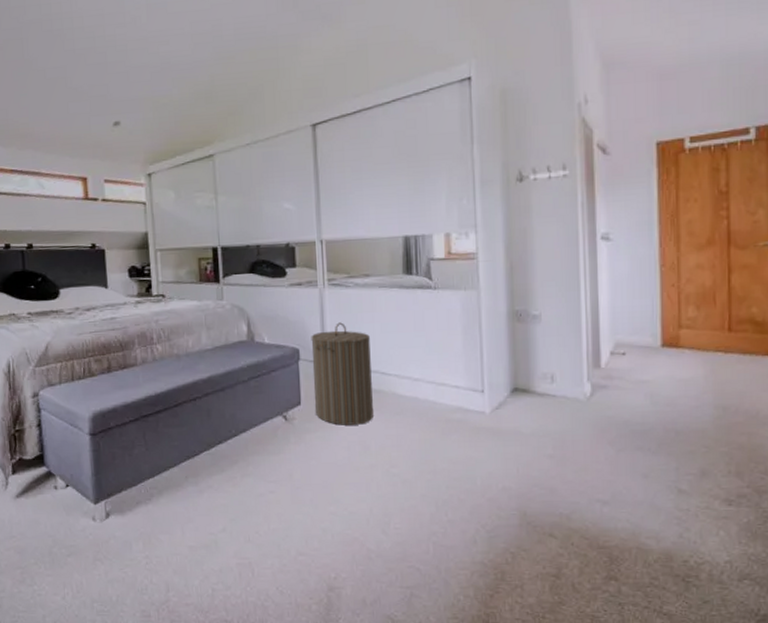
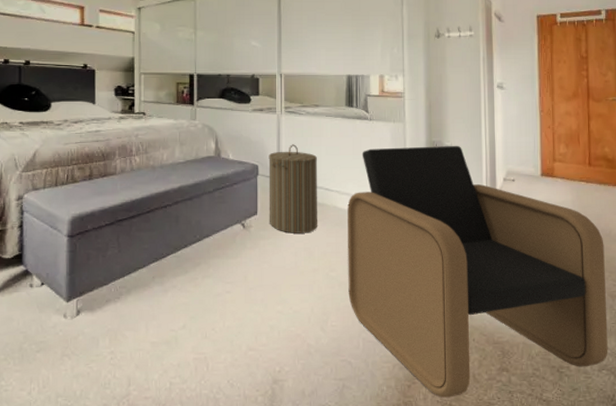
armchair: none [409,314,752,609] -> present [347,145,608,398]

